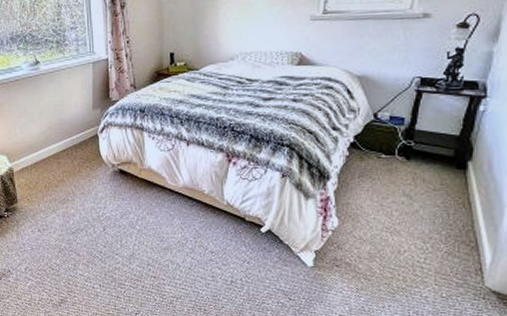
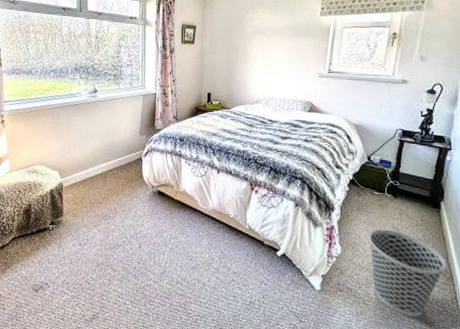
wastebasket: none [373,197,471,292] -> present [369,229,447,318]

